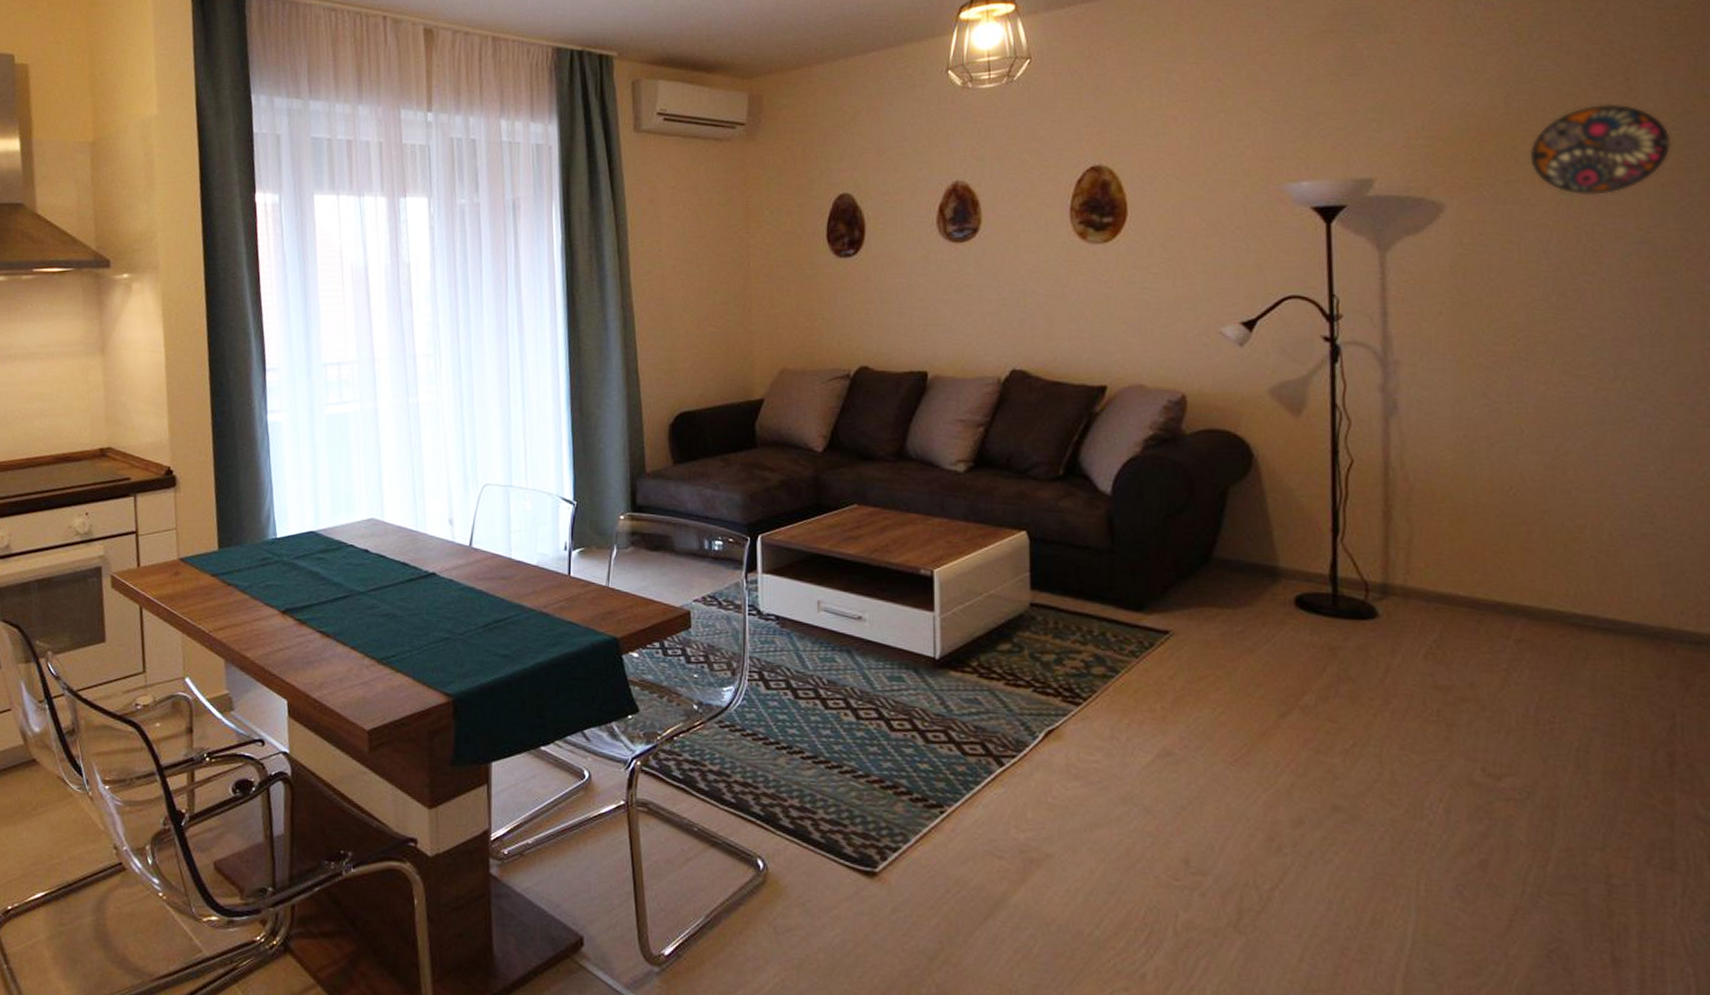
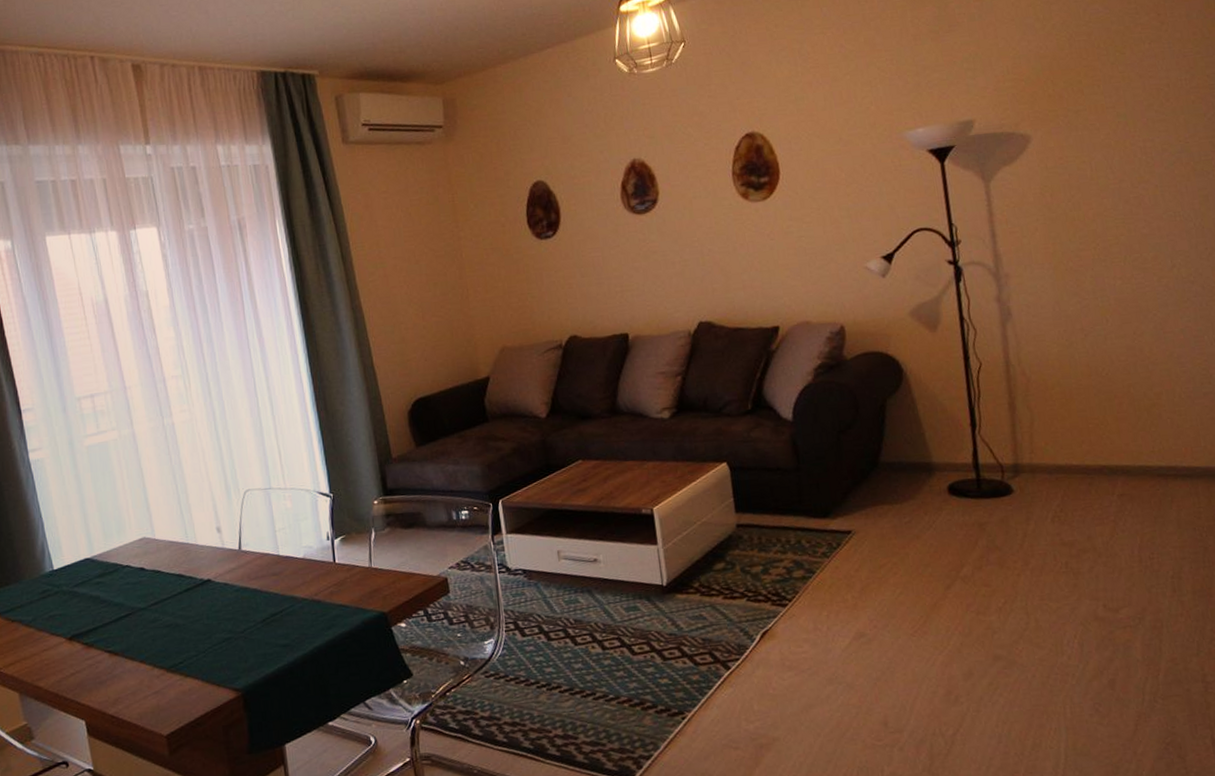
decorative plate: present [1529,103,1672,195] -> none [1091,36,1197,117]

